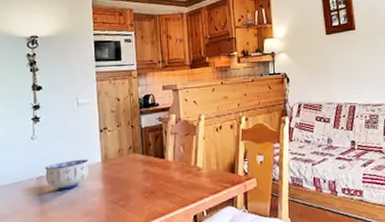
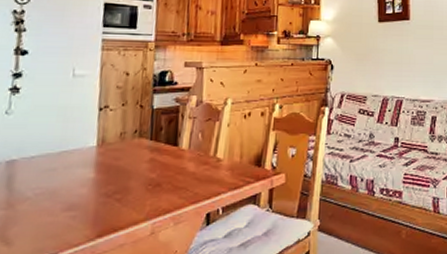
bowl: present [45,159,88,190] -> none [18,141,80,178]

